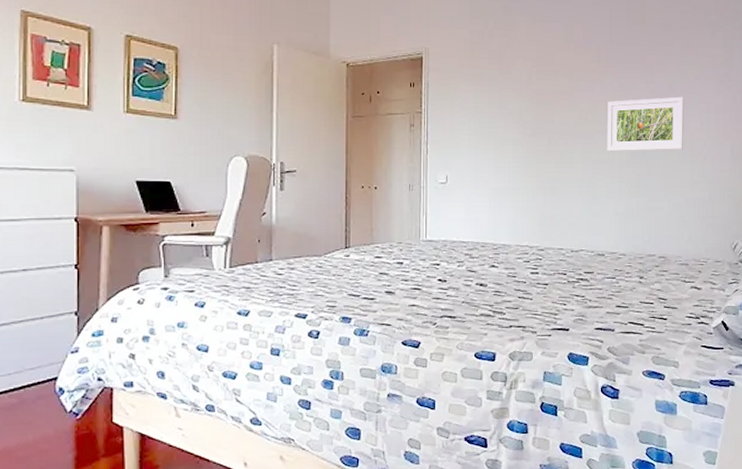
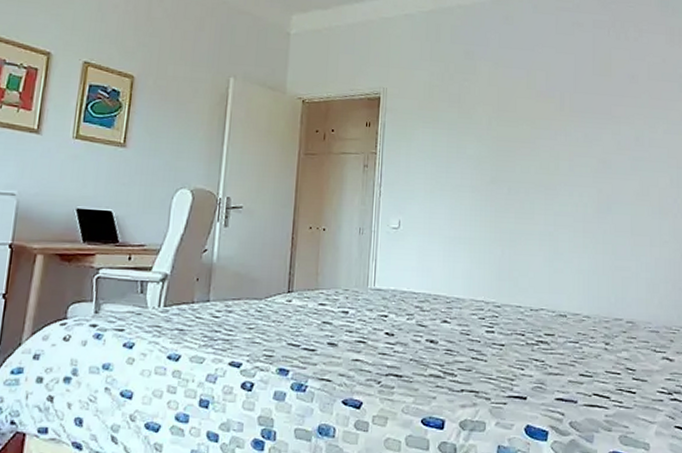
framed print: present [607,96,684,152] -> none [570,150,653,207]

